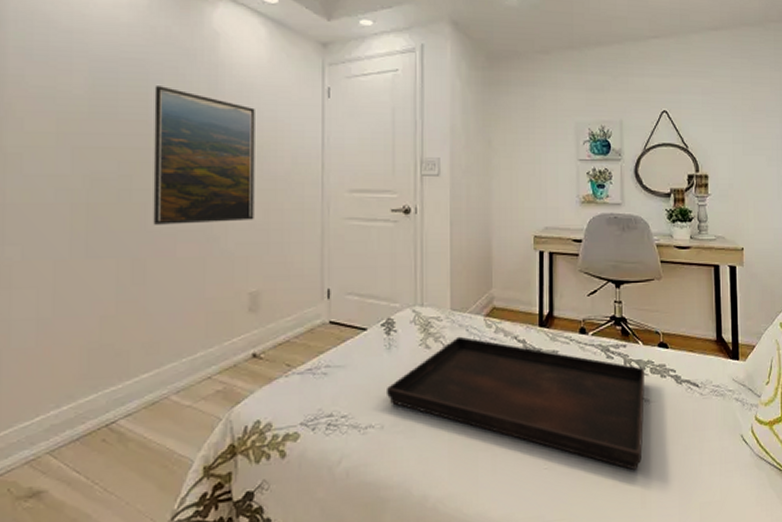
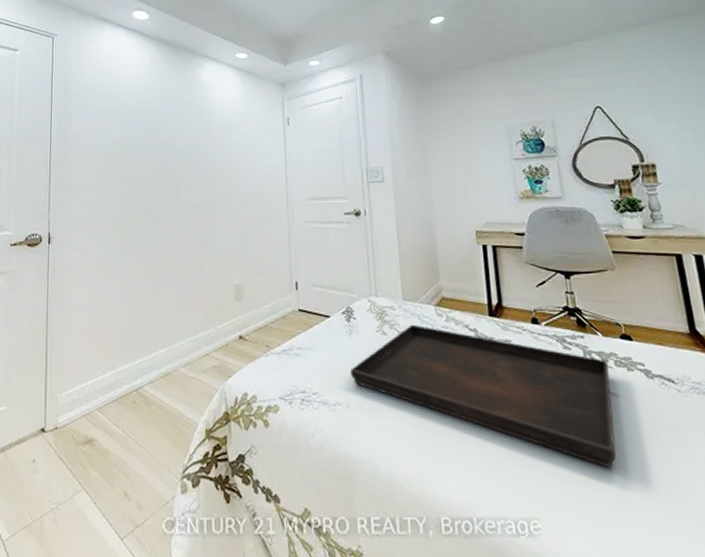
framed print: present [153,86,255,225] -> none [163,129,236,233]

